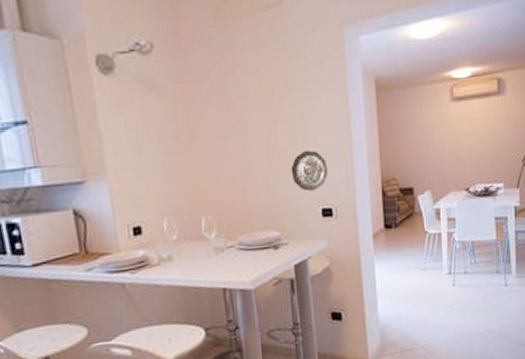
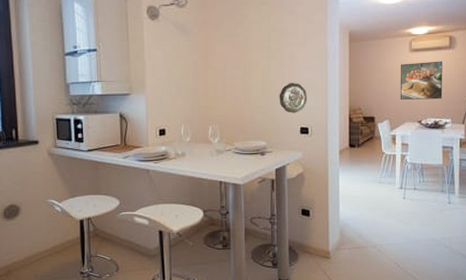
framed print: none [441,110,493,163] -> present [400,61,443,100]

